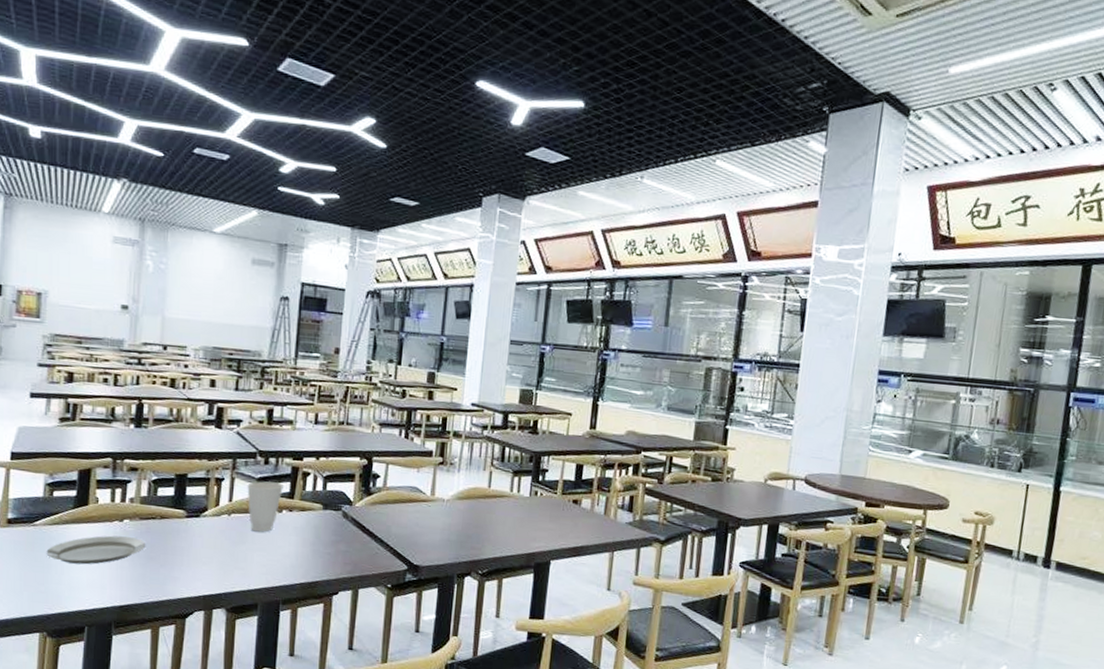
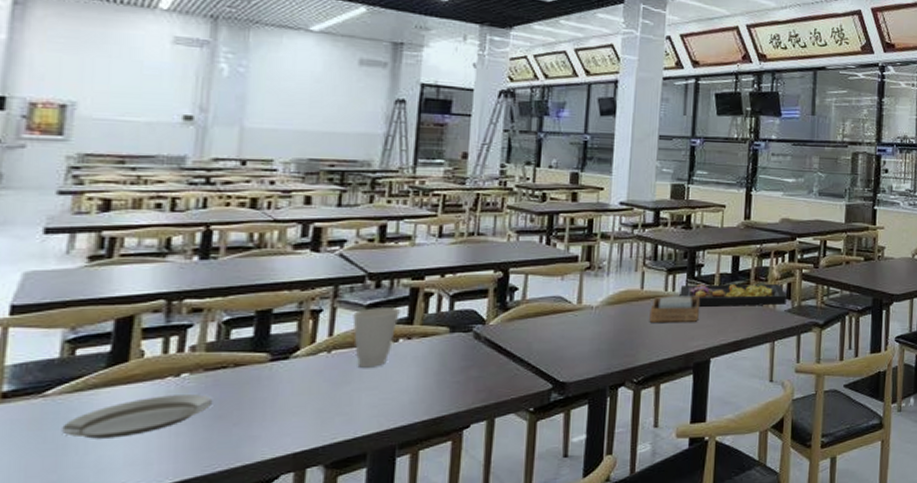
napkin holder: none [495,497,543,524] -> present [649,296,700,322]
food tray: none [524,487,628,517] -> present [680,283,787,307]

